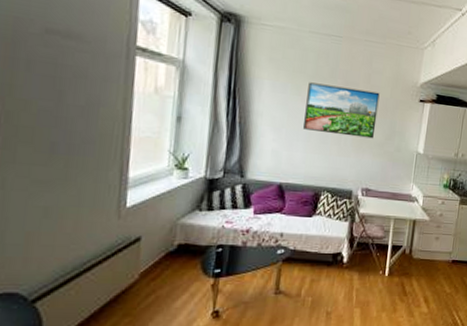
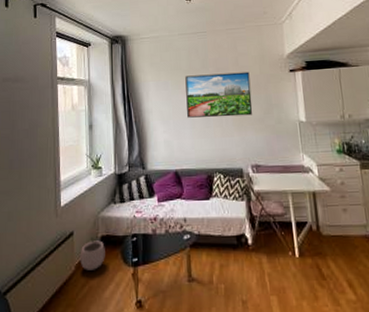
plant pot: none [146,244,182,279] -> present [80,236,105,270]

